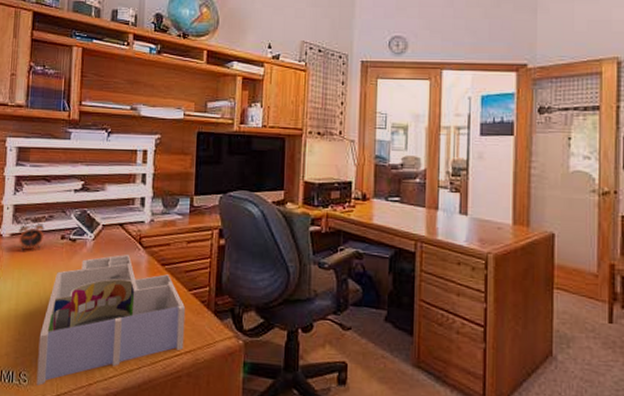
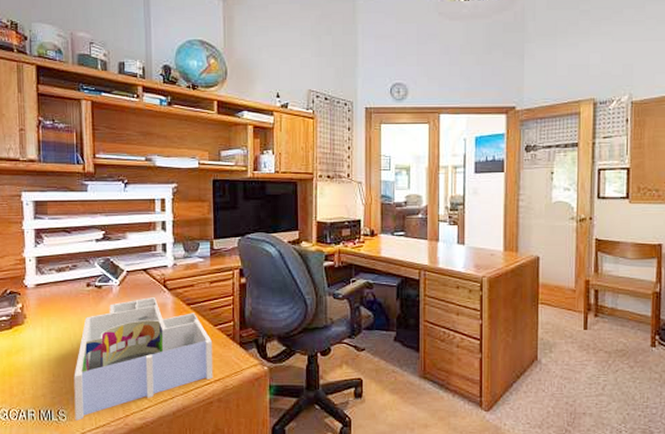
alarm clock: present [18,220,45,252] -> none [44,271,70,301]

